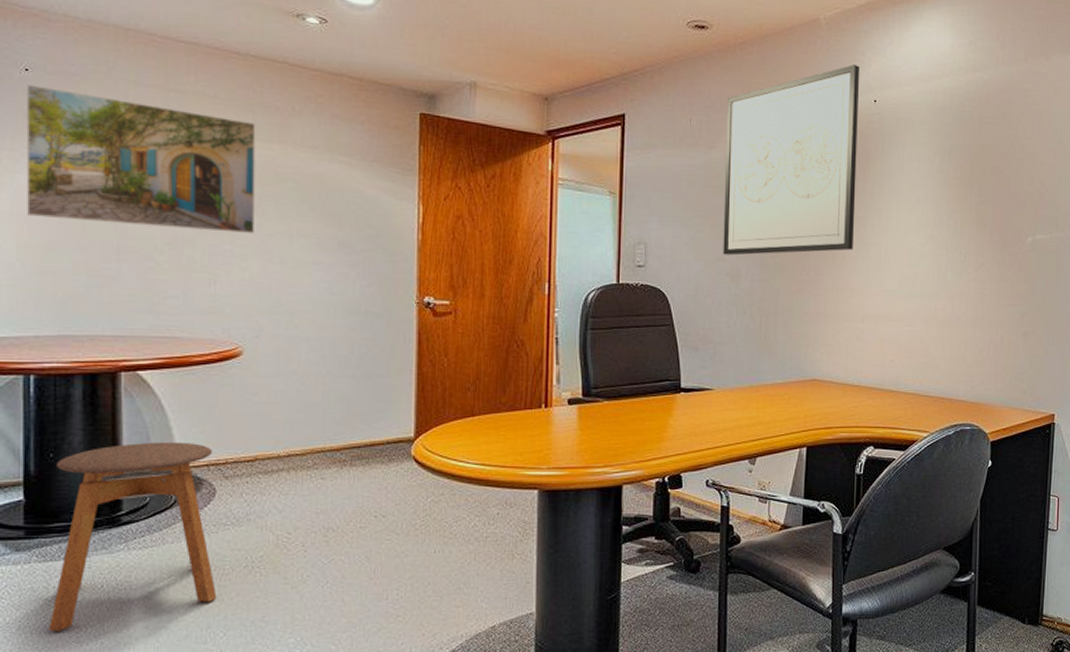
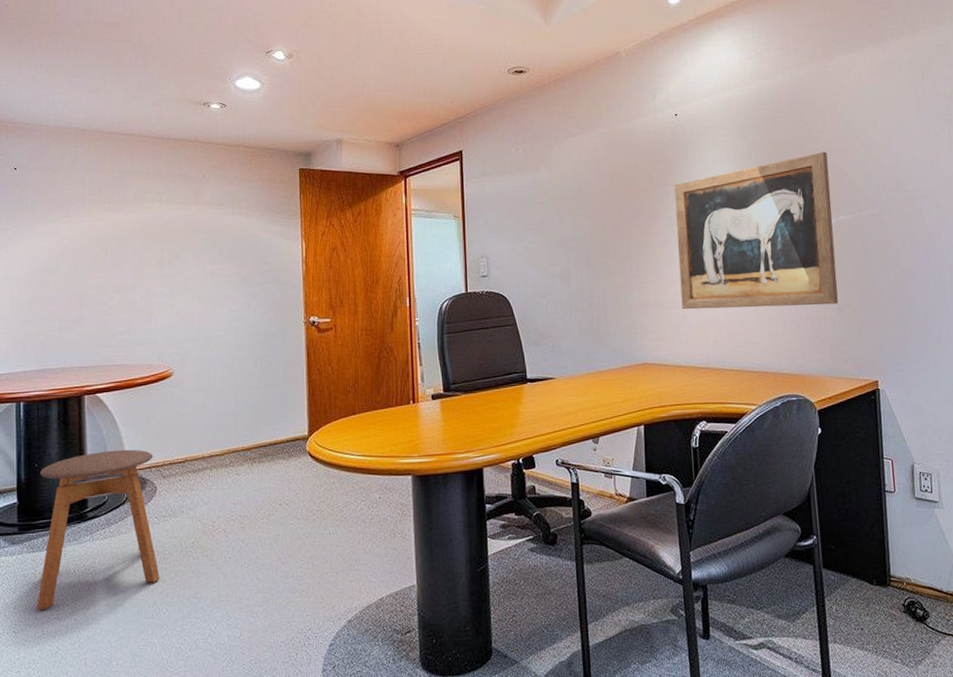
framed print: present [26,85,256,235] -> none [16,179,178,279]
wall art: present [723,65,860,256] -> none [547,86,669,260]
wall art: none [860,162,1031,330] -> present [674,152,838,310]

